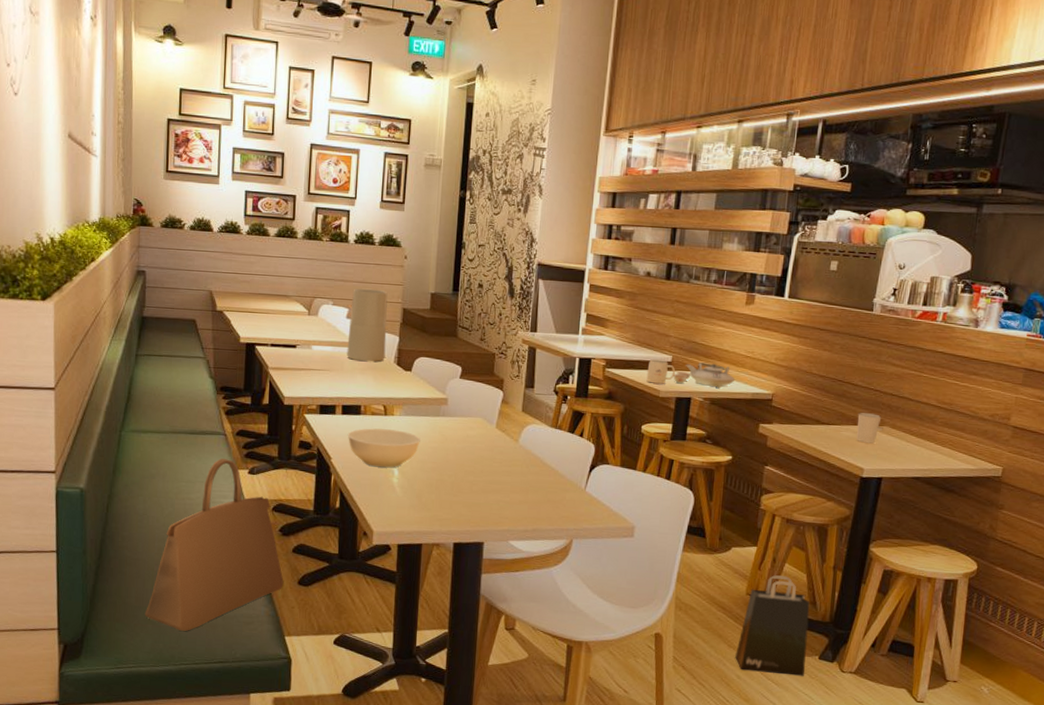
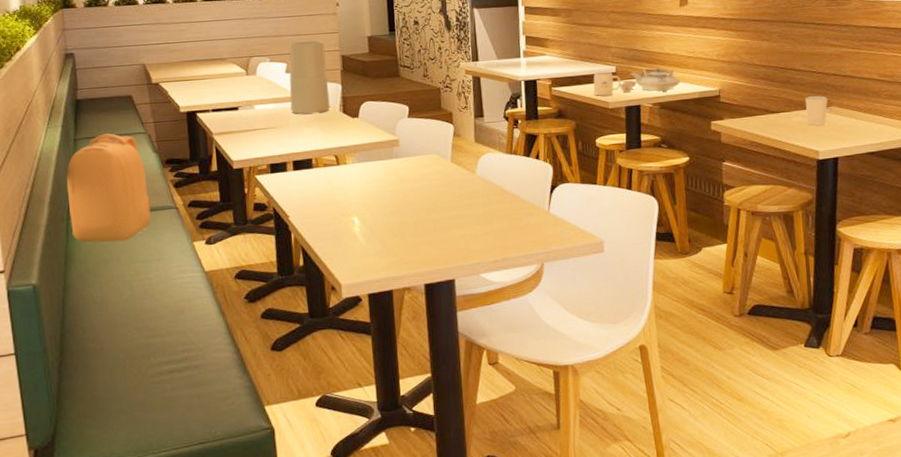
backpack: none [123,353,202,460] -> present [66,133,151,243]
handbag: present [144,458,284,632] -> none [115,232,257,418]
bowl: present [347,428,421,468] -> none [302,178,377,219]
shopping bag: present [735,575,810,676] -> none [722,269,792,369]

